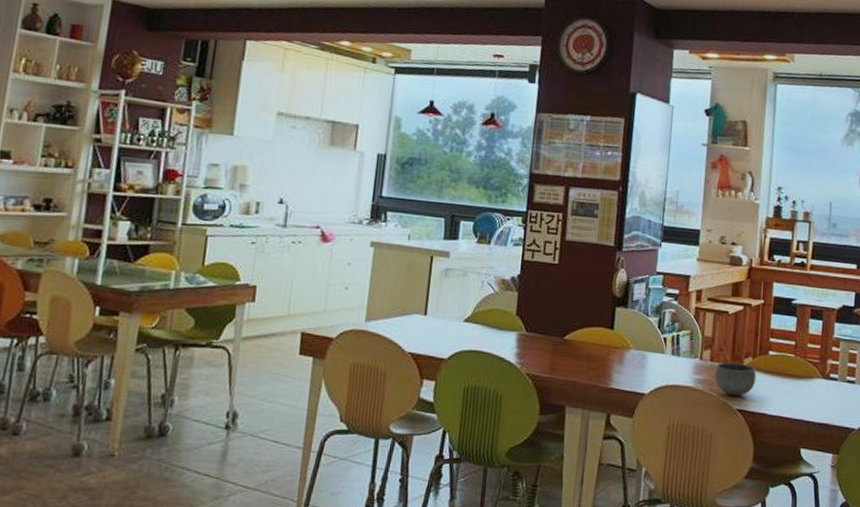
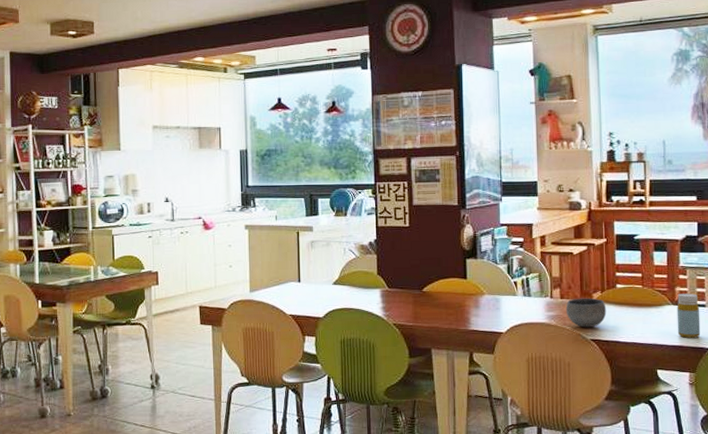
bottle: none [825,367,849,416] -> present [677,293,701,338]

